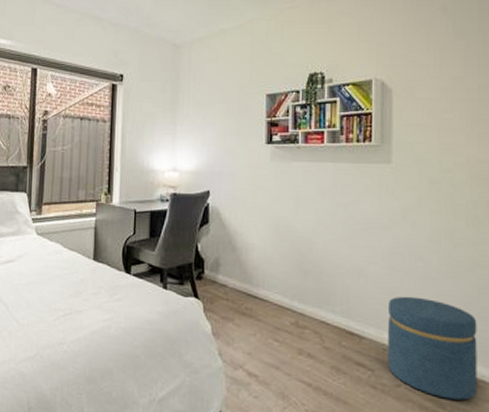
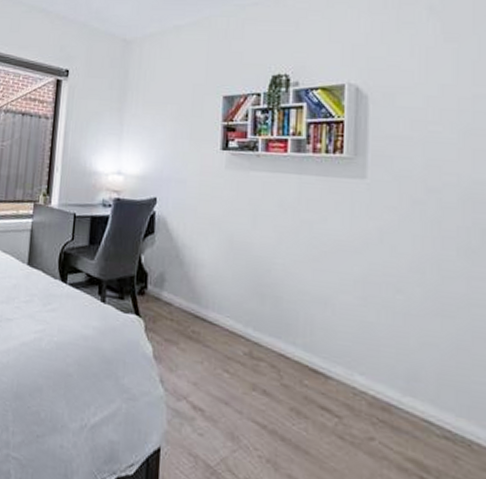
ottoman: present [388,296,477,401] -> none [359,332,471,466]

